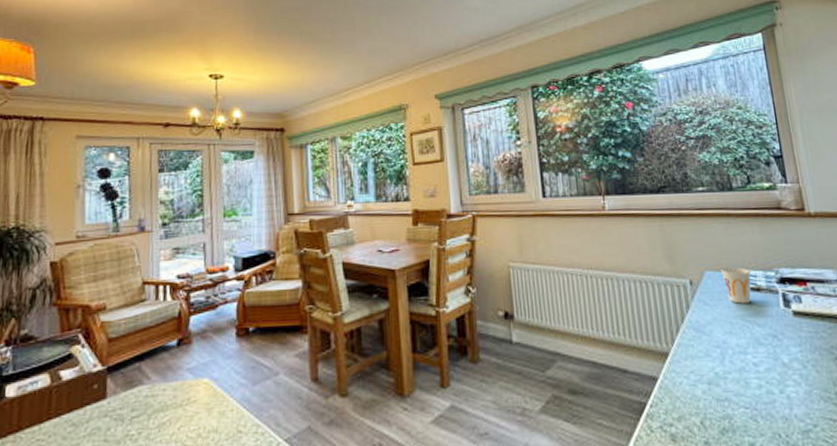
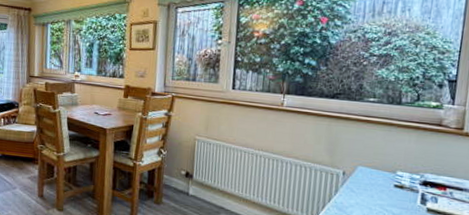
cup: present [721,267,751,304] -> none [372,166,399,196]

